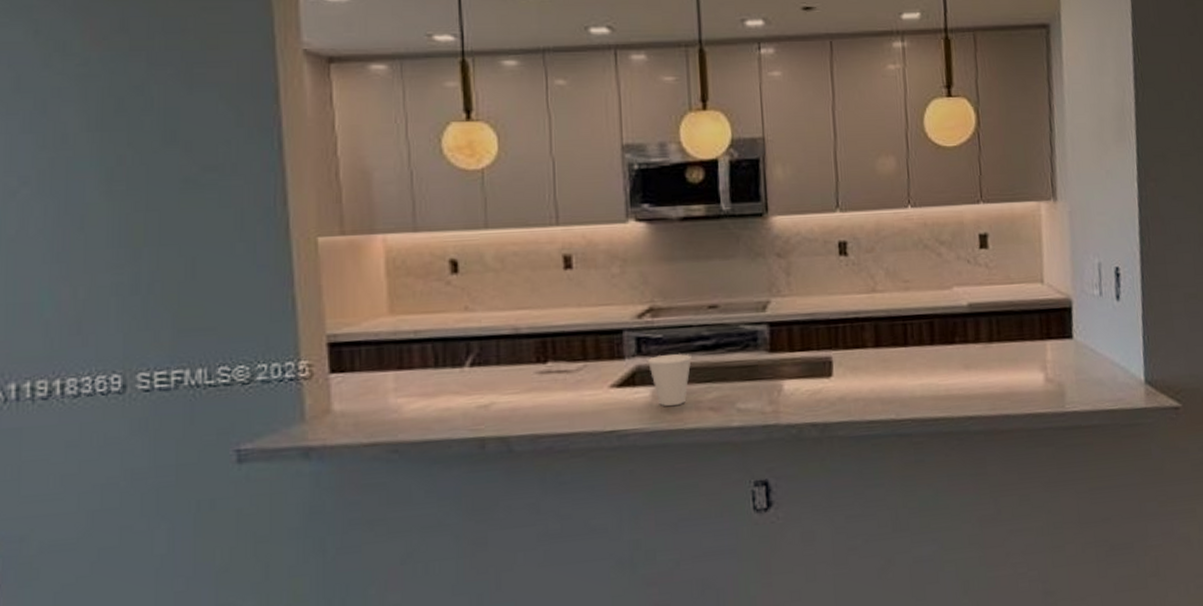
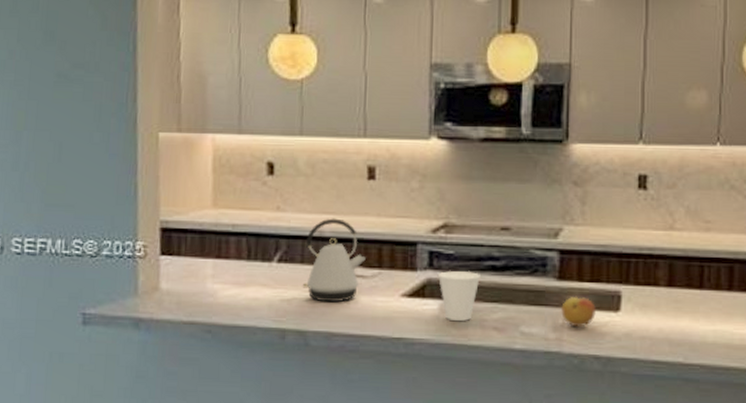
kettle: none [500,313,569,404] -> present [302,218,366,303]
fruit: none [774,366,809,397] -> present [560,296,596,328]

